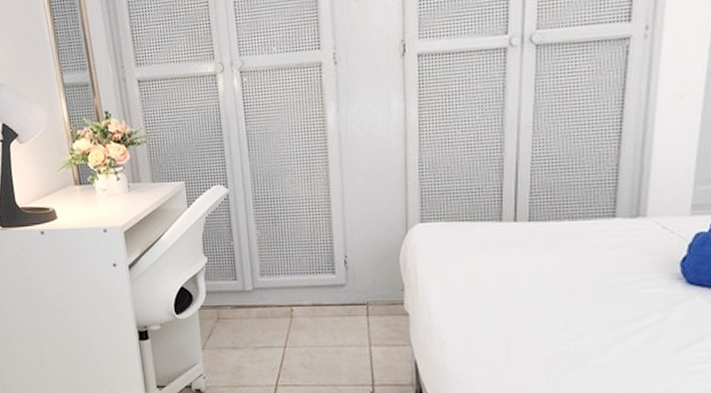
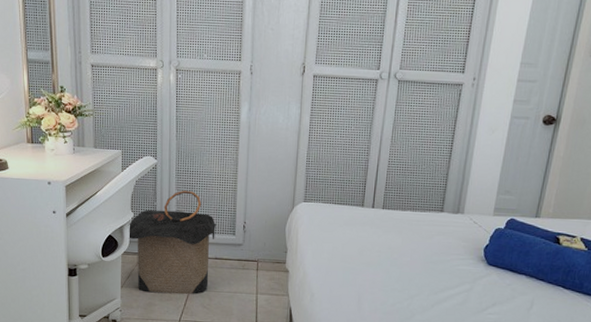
laundry hamper: none [202,222,311,353] -> present [128,190,217,295]

